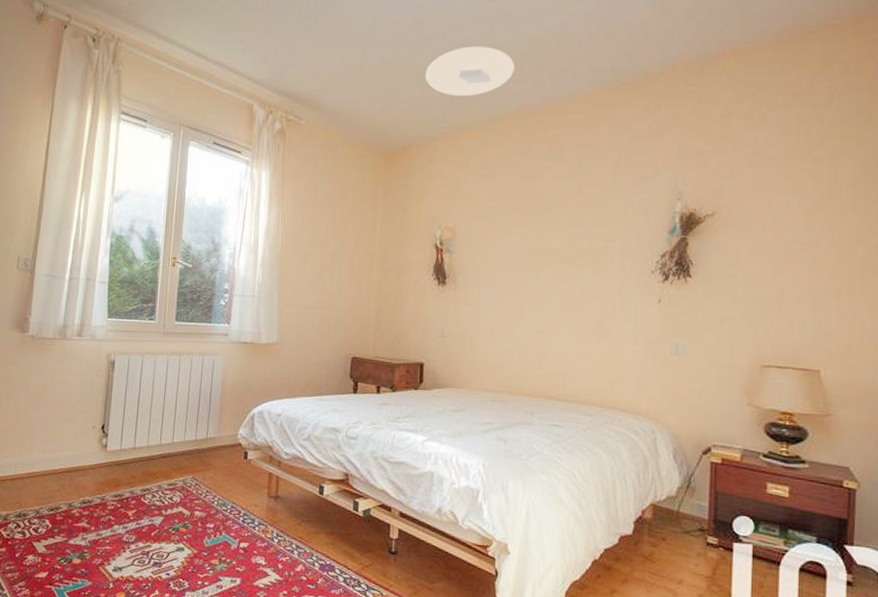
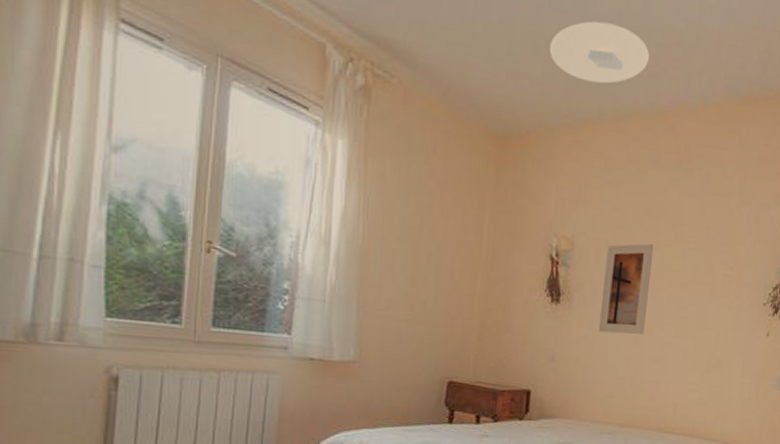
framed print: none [483,225,532,309] -> present [598,243,654,335]

